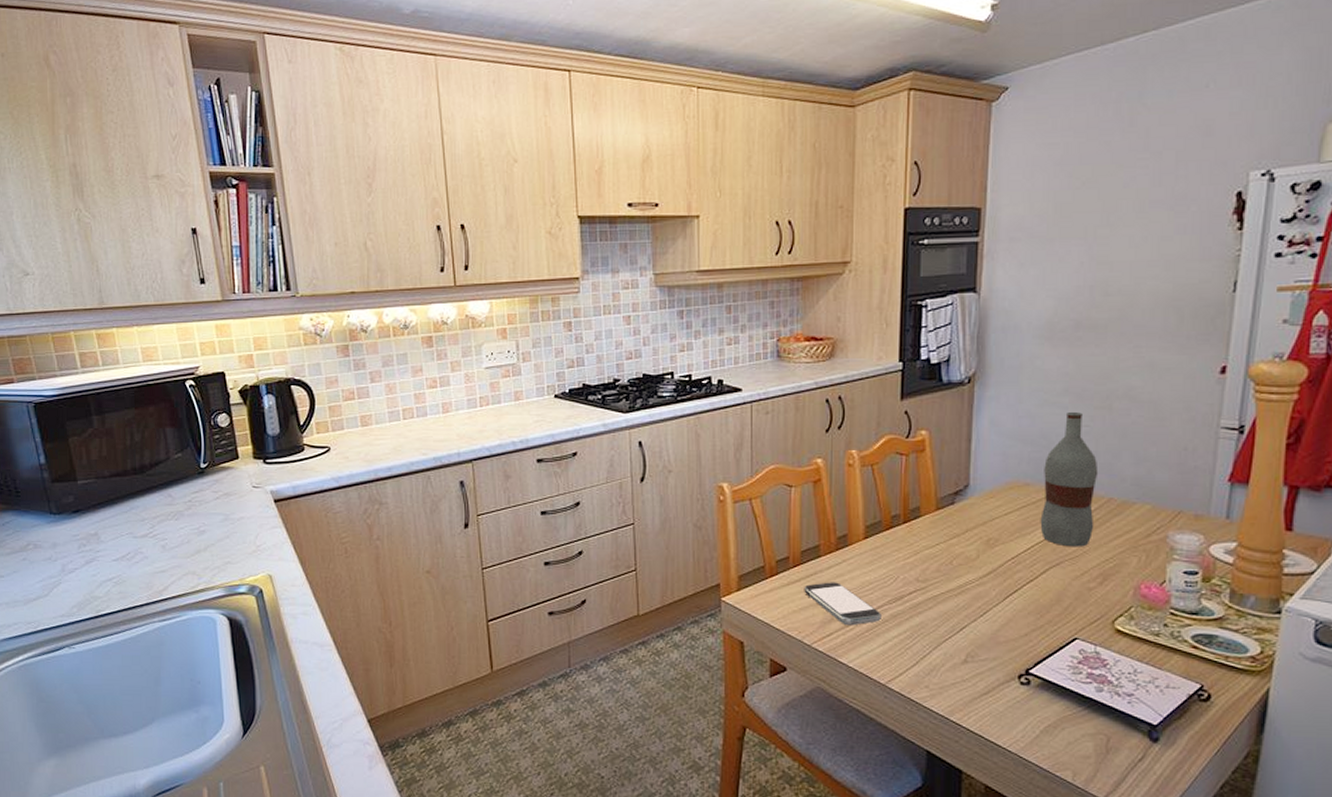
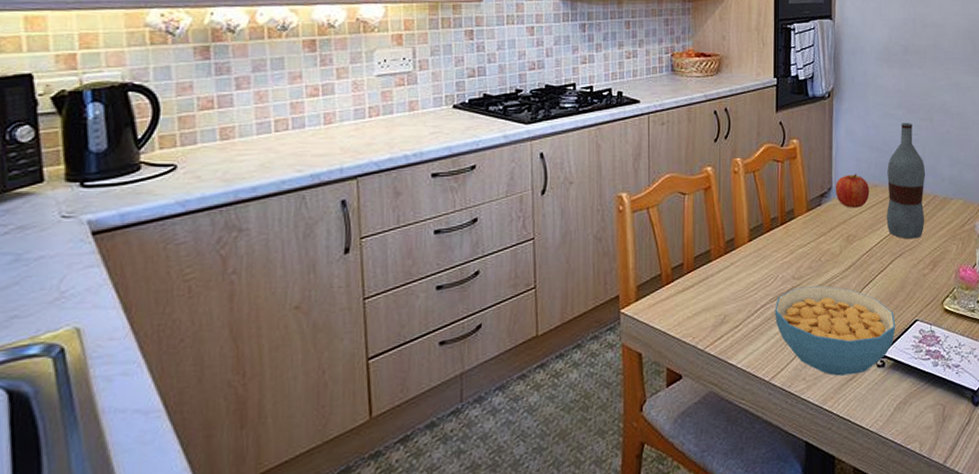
smartphone: present [804,582,881,626] -> none [697,285,765,327]
cereal bowl: none [893,591,1047,689] -> present [774,286,896,376]
fruit: none [973,469,1019,509] -> present [835,173,870,208]

